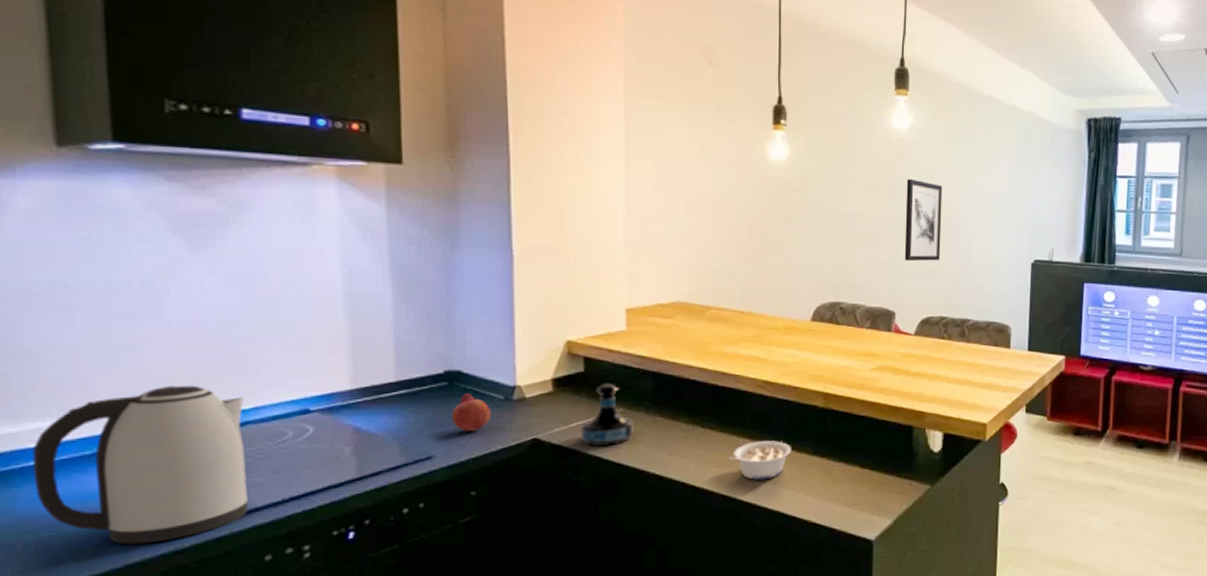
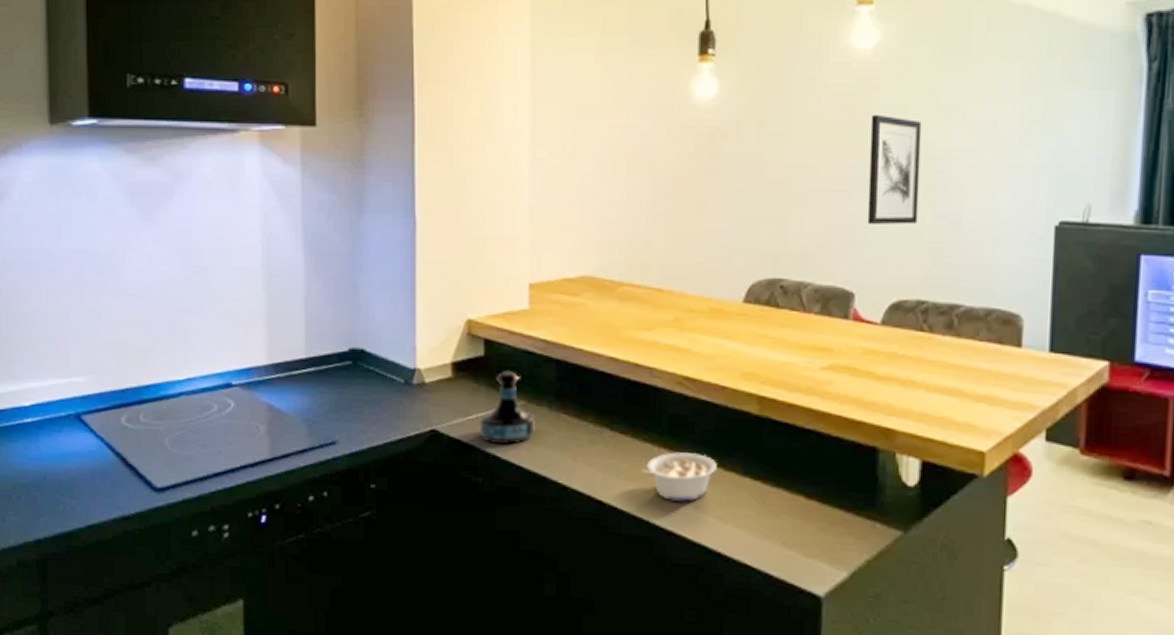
kettle: present [32,385,249,545] -> none [25,353,181,507]
fruit: present [450,394,492,431] -> none [354,375,392,417]

